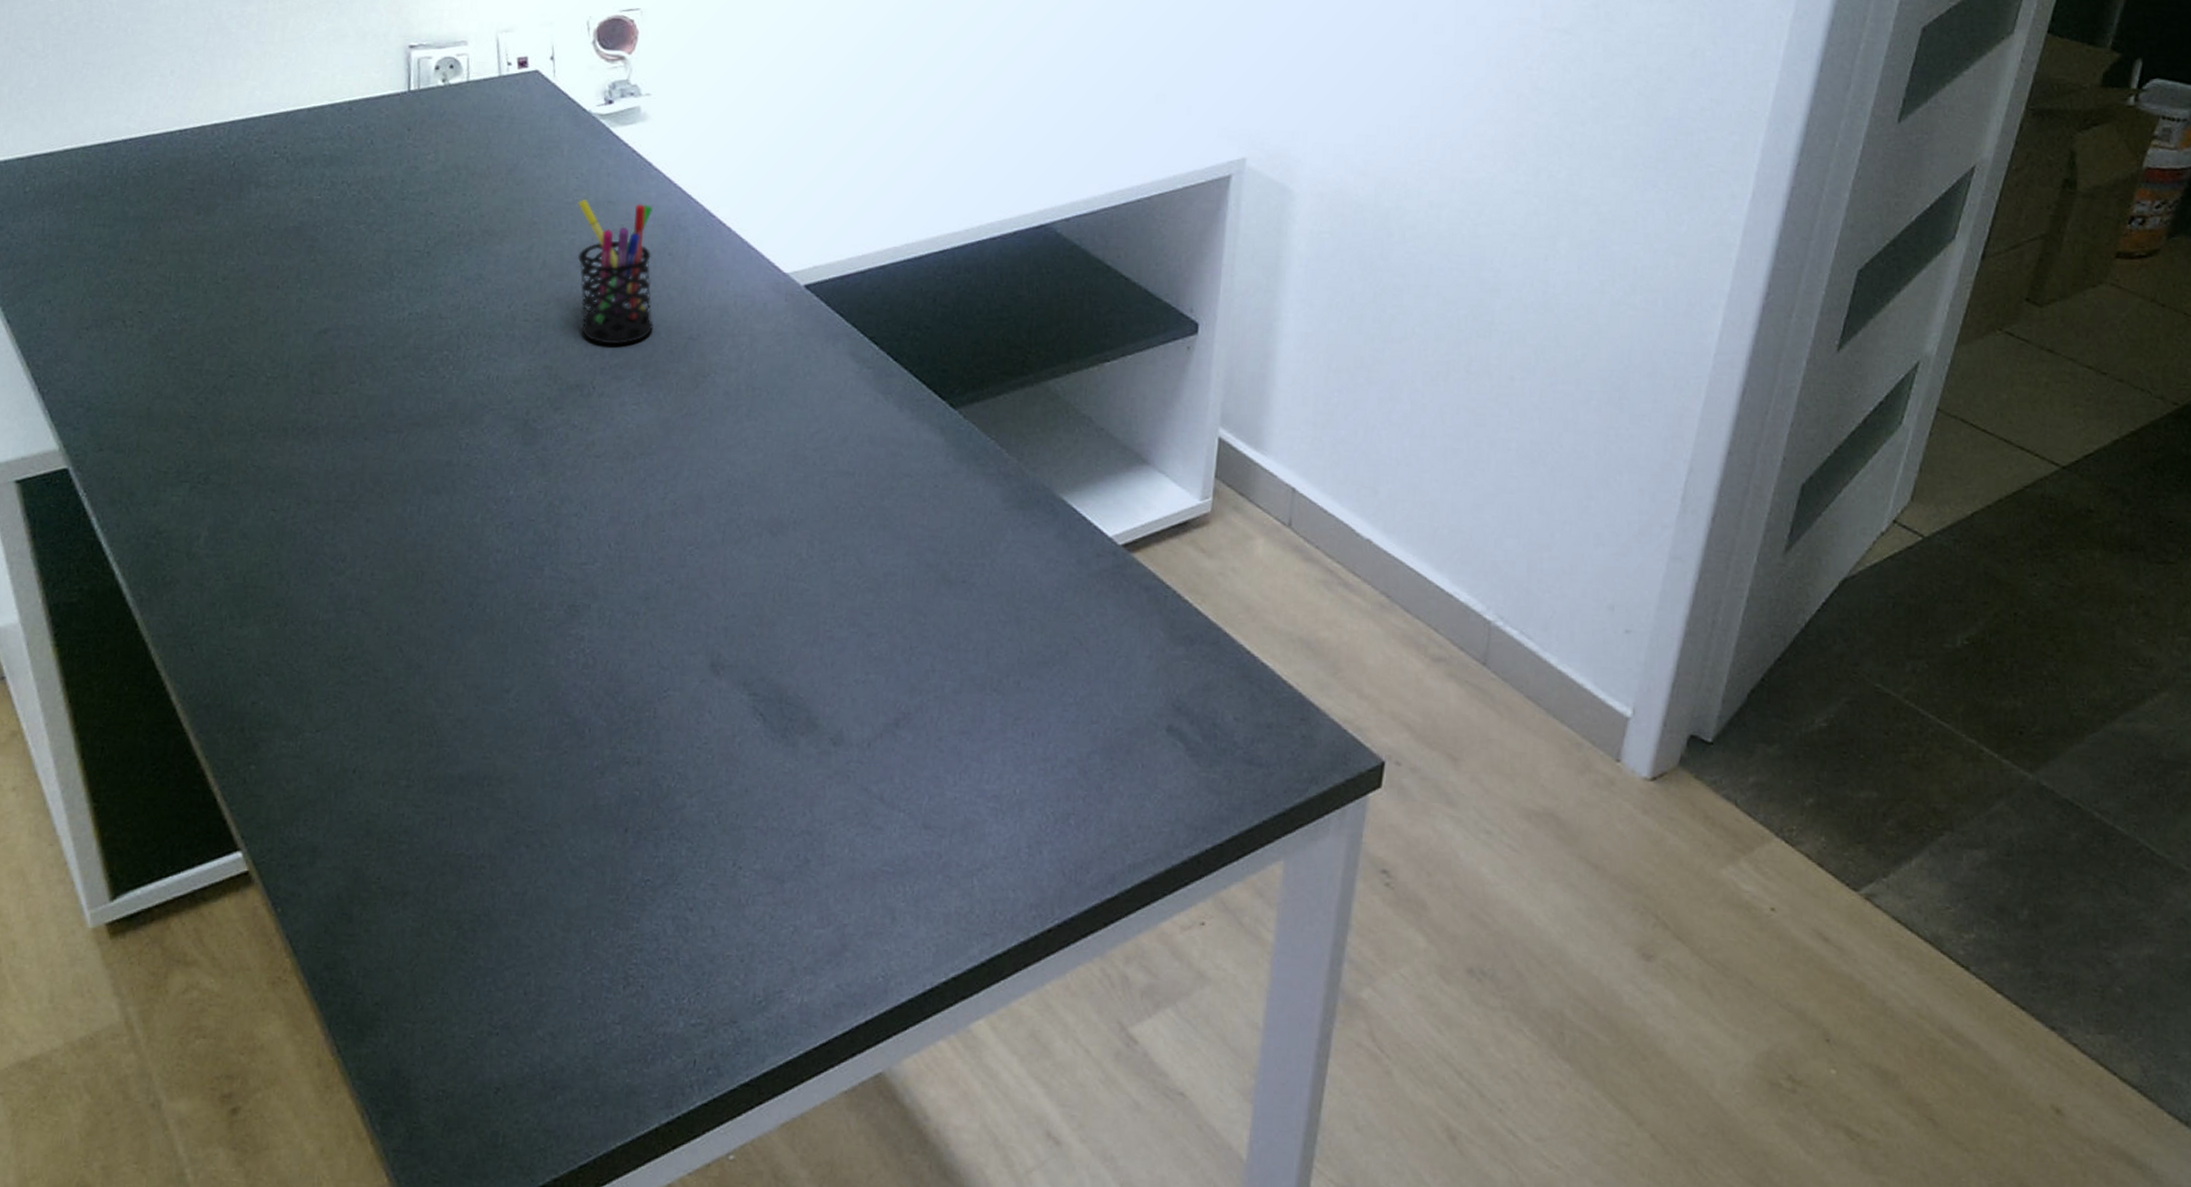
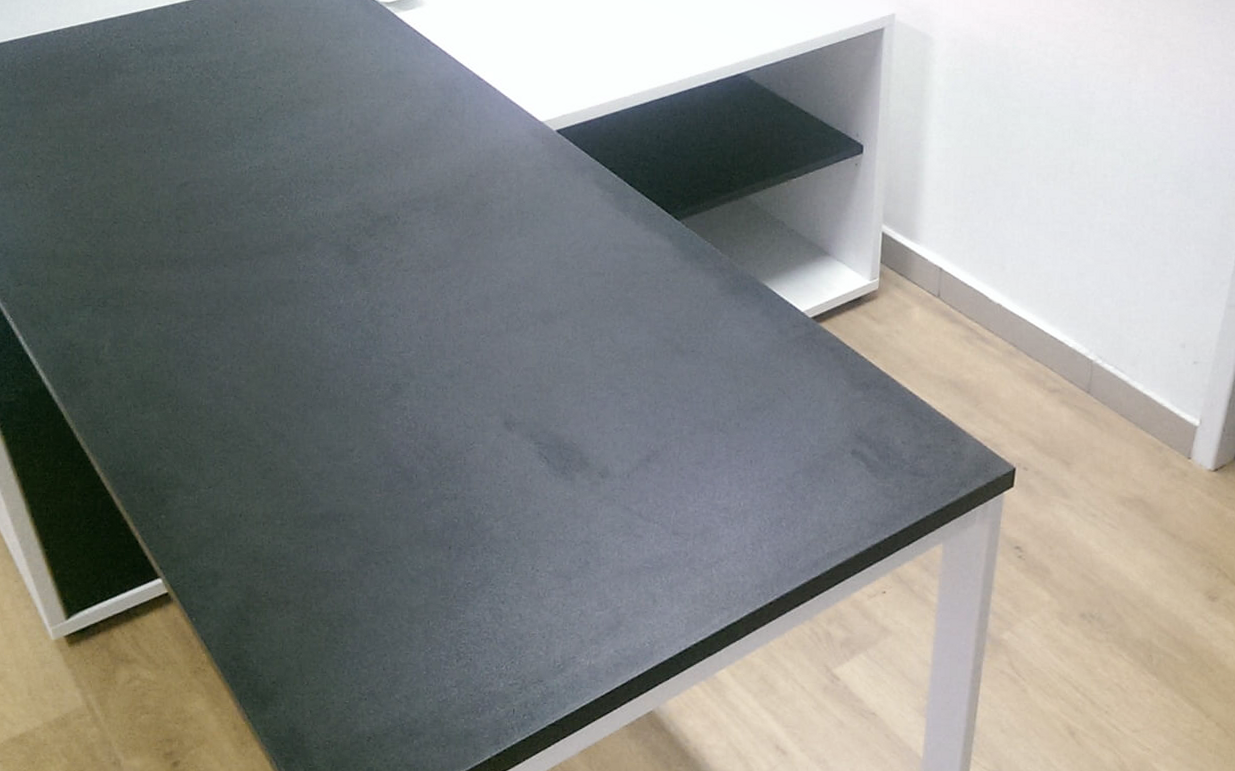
pen holder: present [577,198,653,344] -> none [374,70,441,184]

